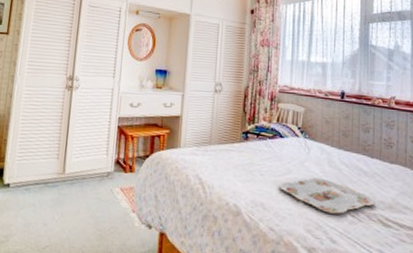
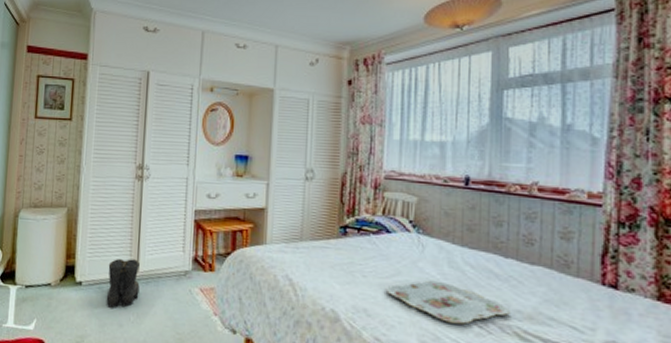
boots: none [32,162,66,208] -> present [106,259,140,308]

